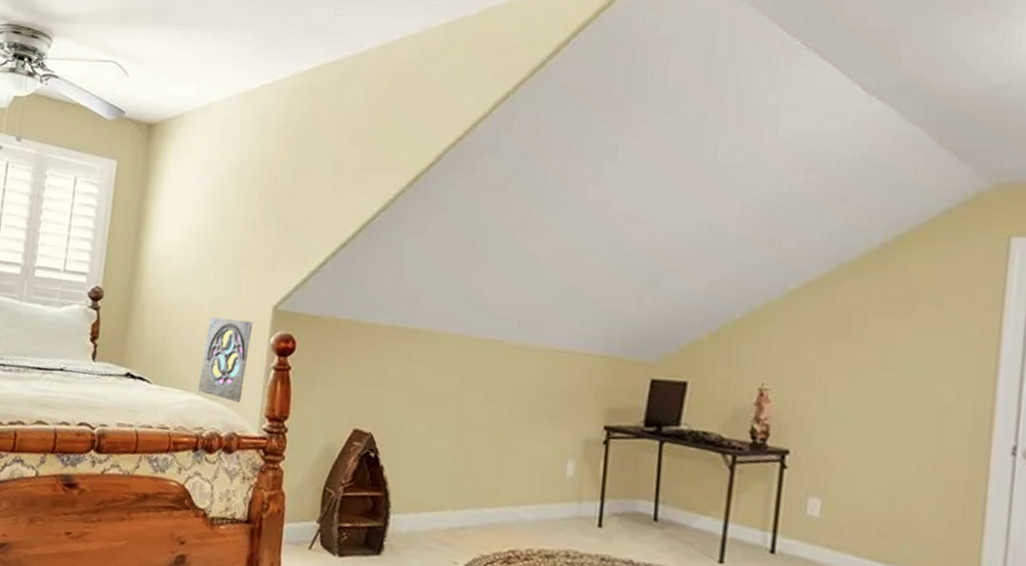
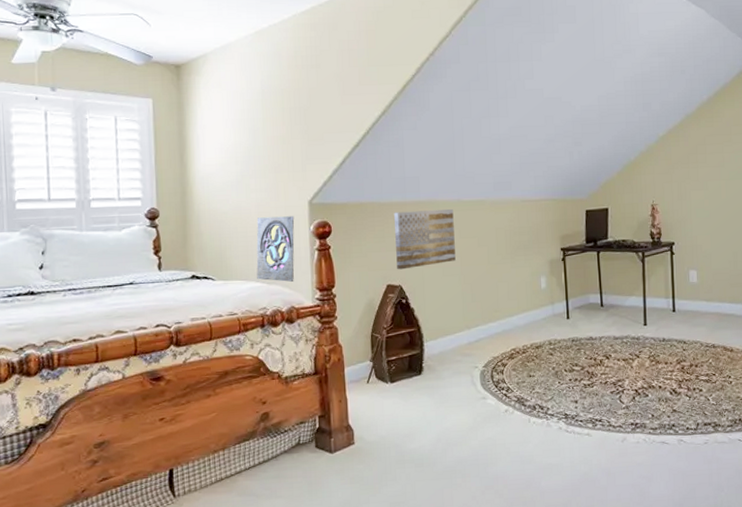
wall art: none [370,337,457,416] -> present [394,209,456,270]

